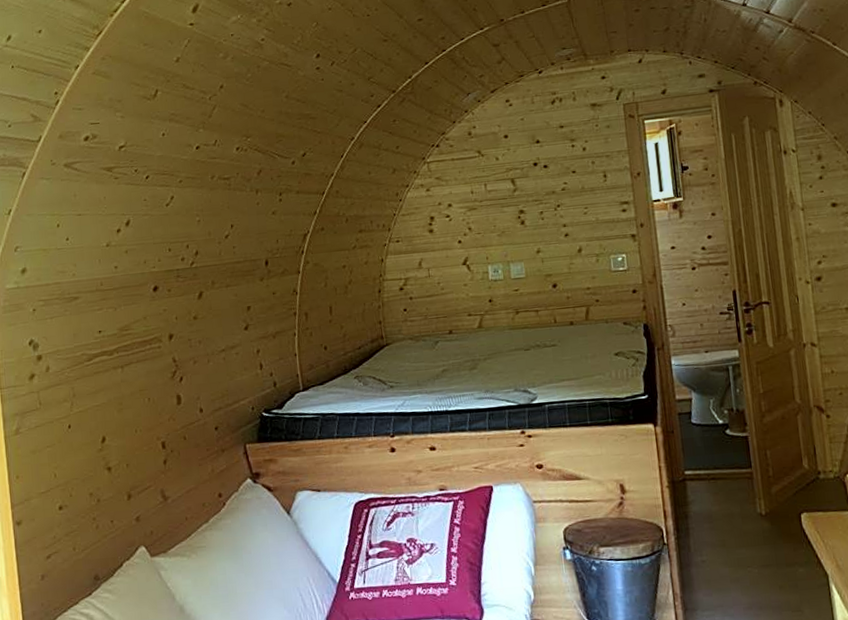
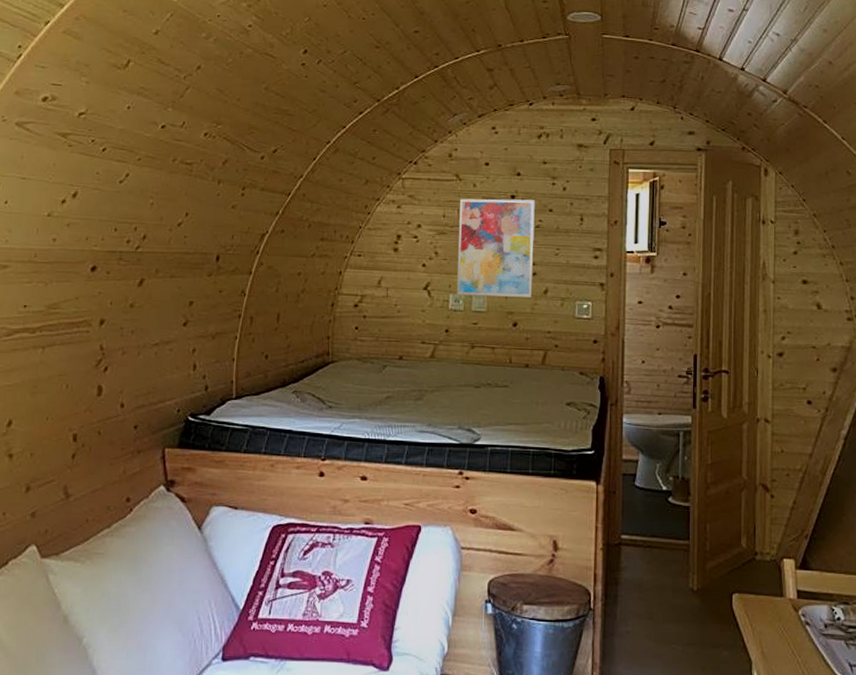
wall art: none [485,164,568,265] -> present [457,198,535,297]

